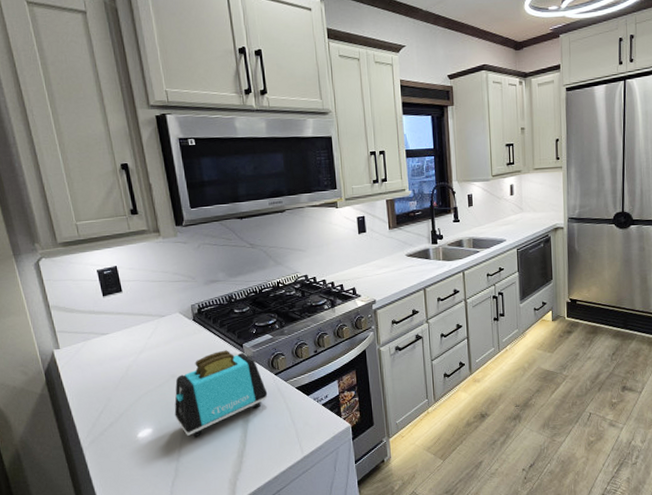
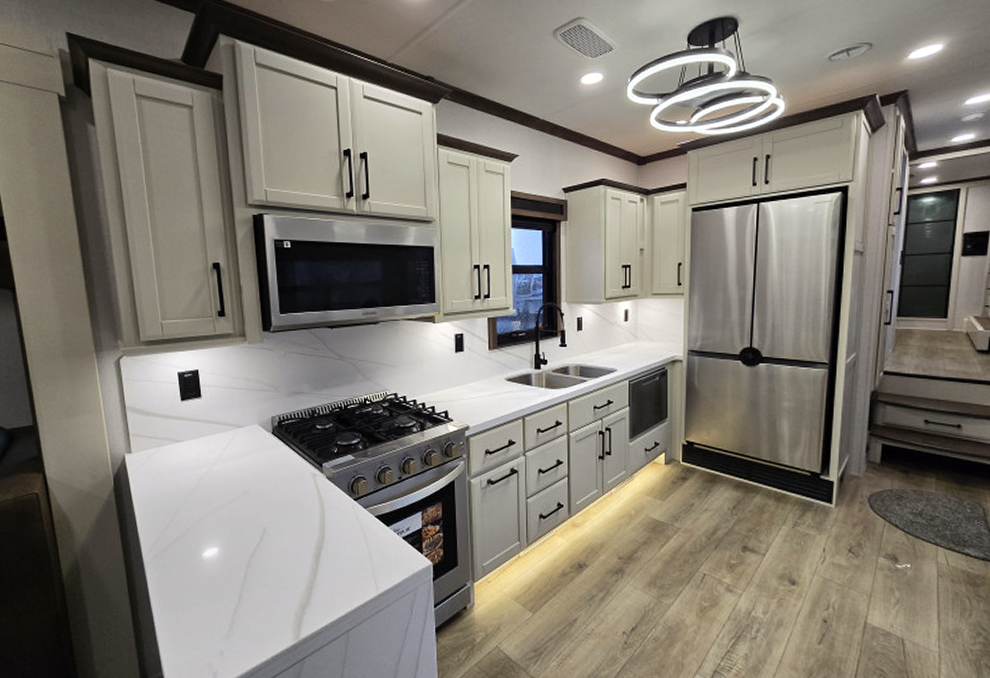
toaster: present [174,350,268,438] -> none [244,468,345,562]

